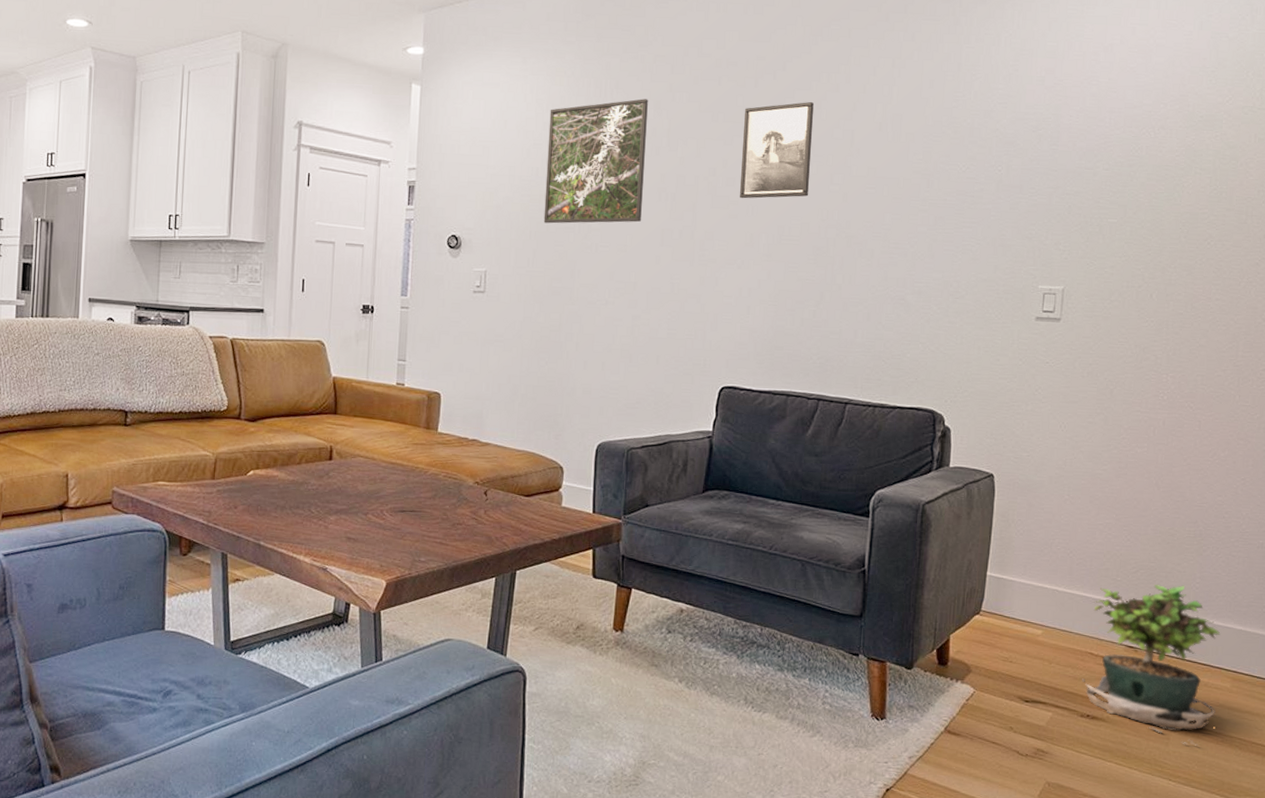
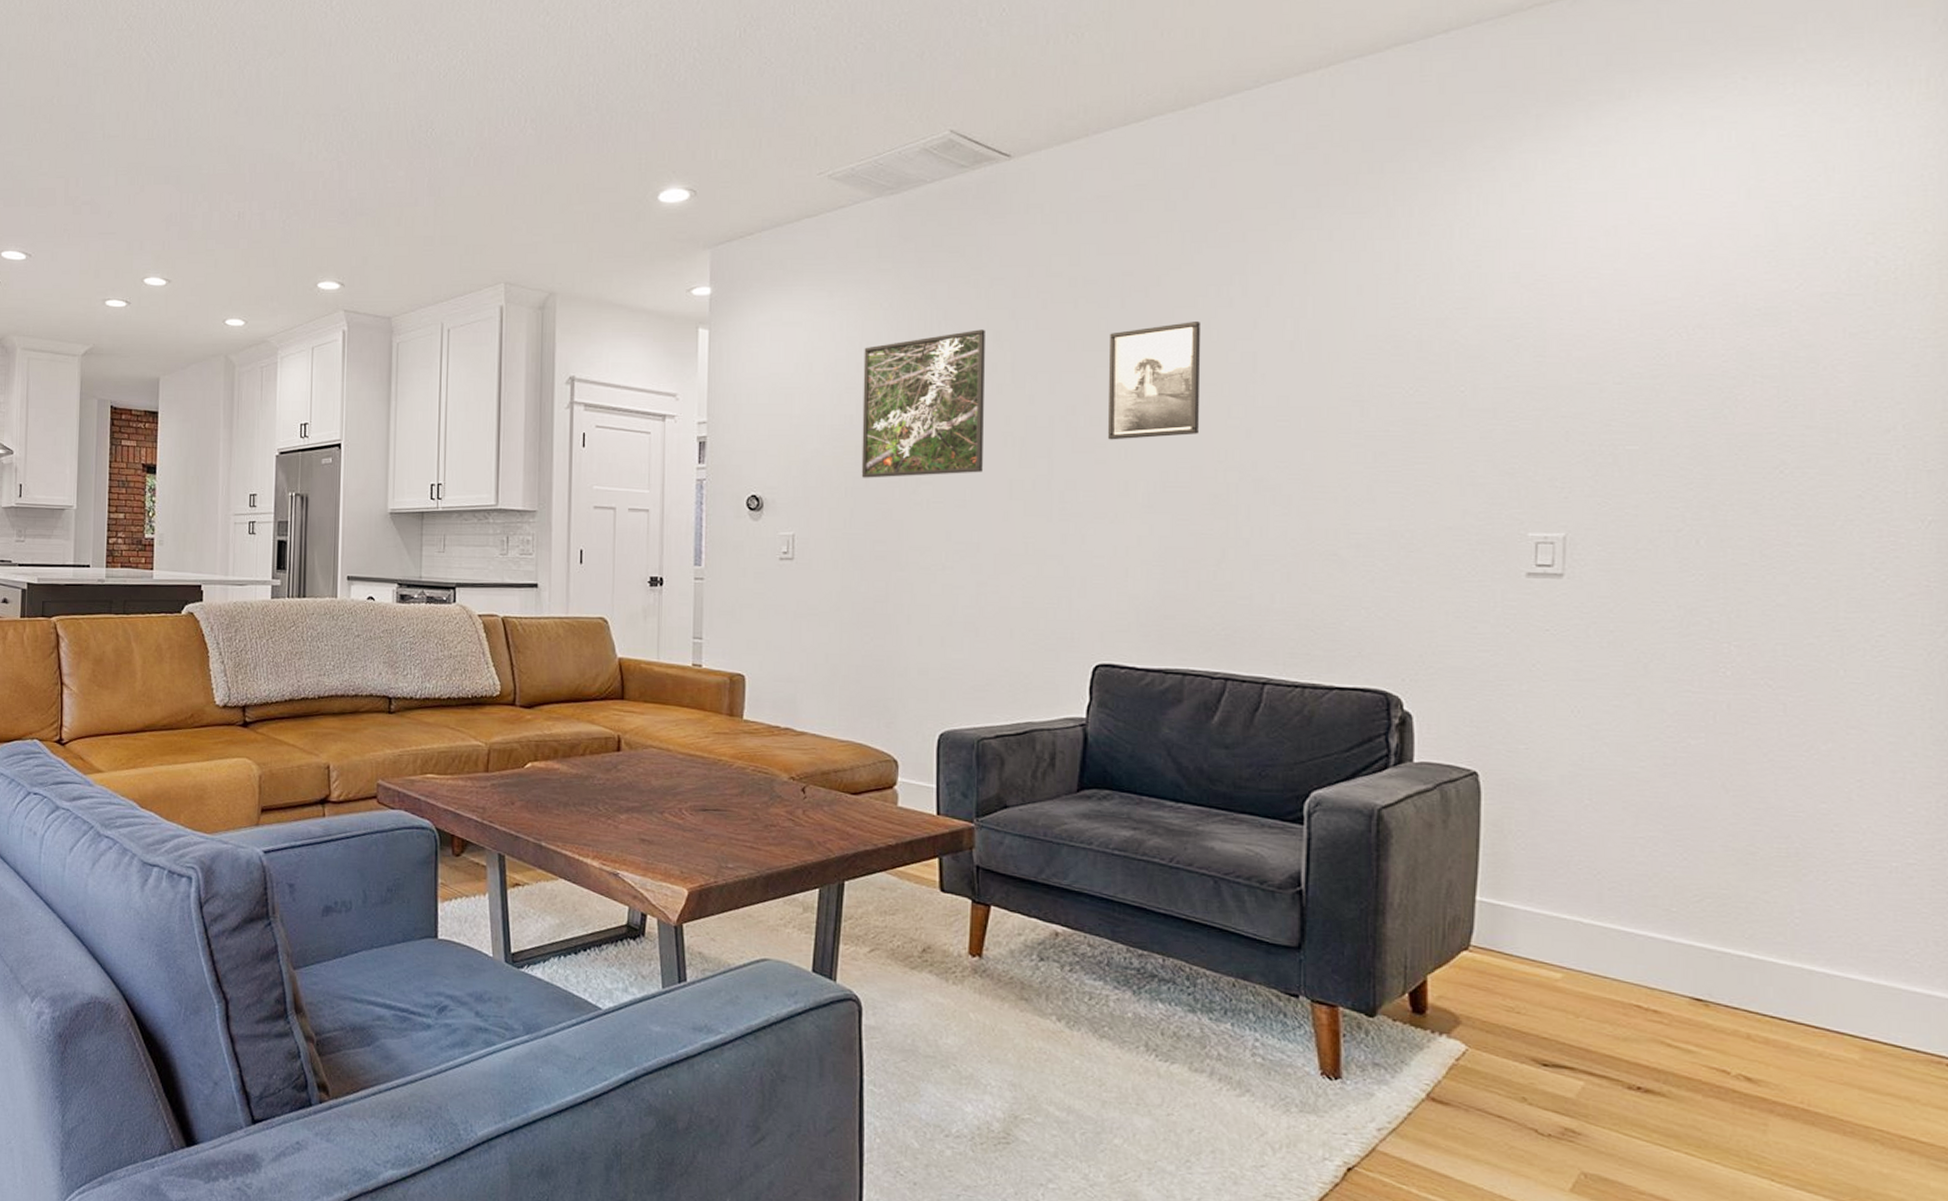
potted plant: present [1082,584,1221,746] -> none [1626,917,1839,1137]

